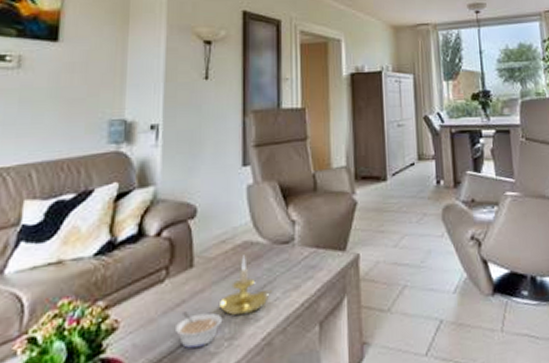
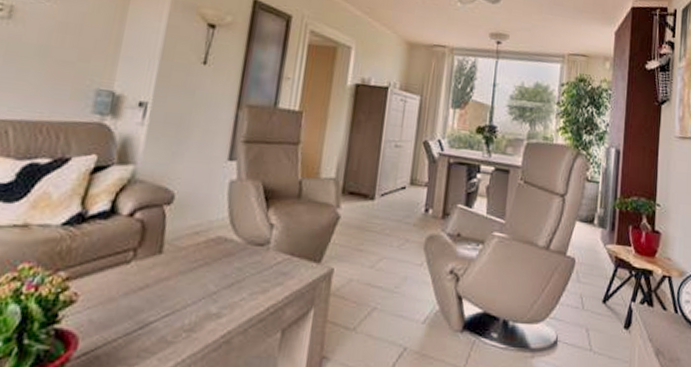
legume: present [174,311,223,349] -> none [133,296,185,335]
candle holder: present [220,255,272,316] -> none [183,250,239,310]

